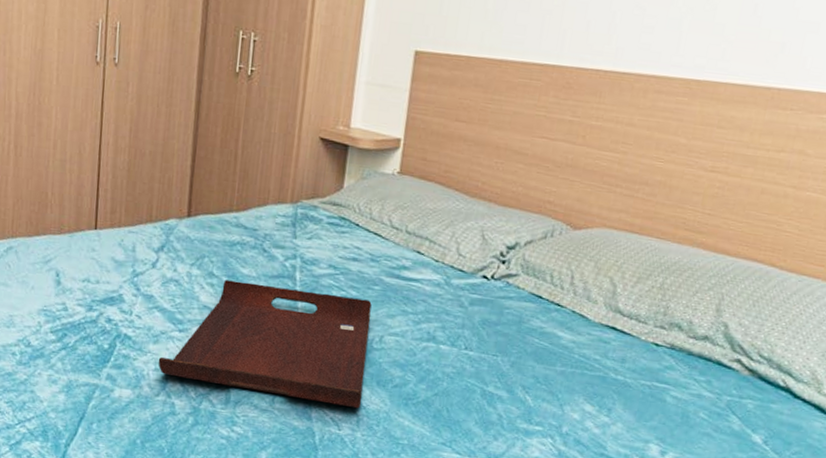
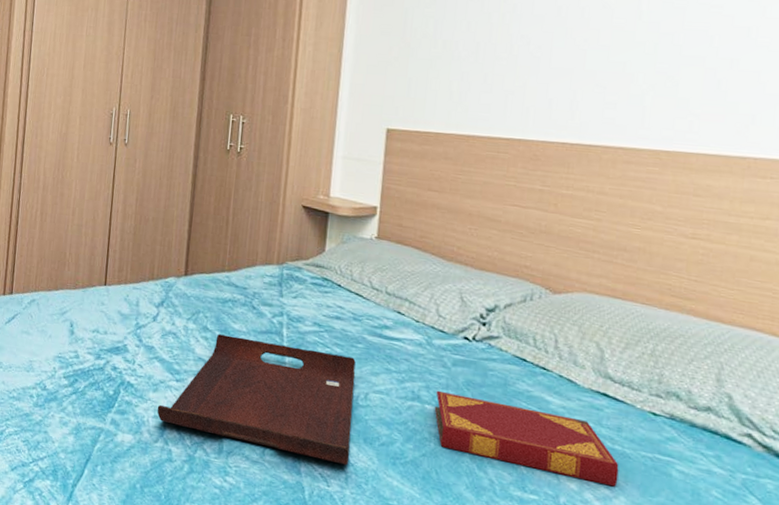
hardback book: none [449,330,620,415] -> present [434,390,619,487]

